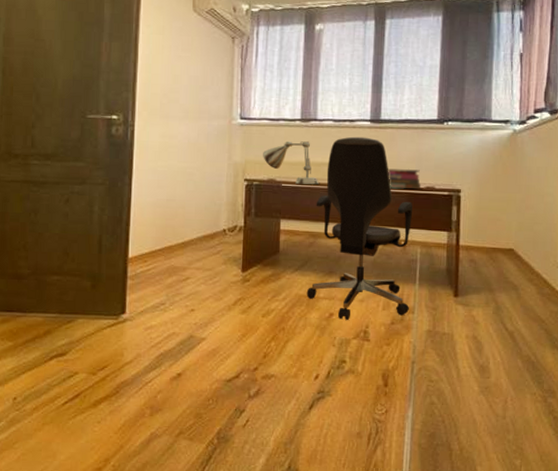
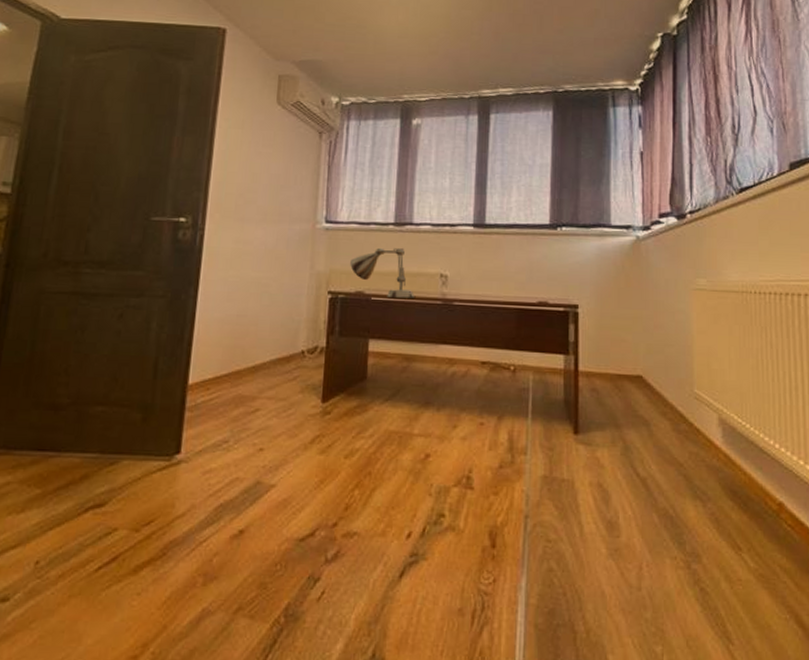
office chair: present [306,136,414,320] -> none [398,243,524,462]
books: present [388,168,422,190] -> none [494,280,533,305]

